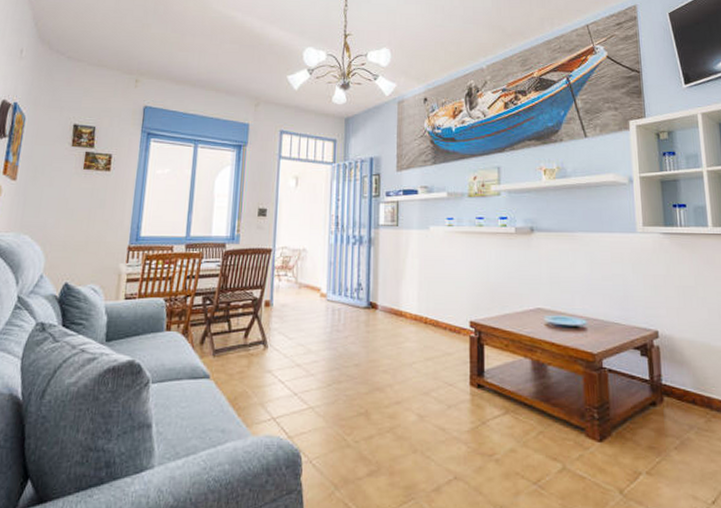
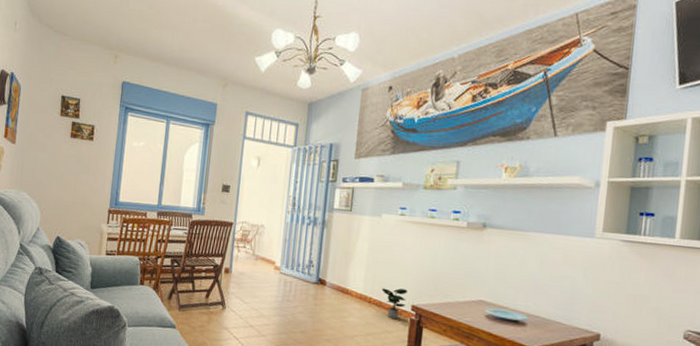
potted plant: none [437,304,464,339] -> present [382,288,407,320]

